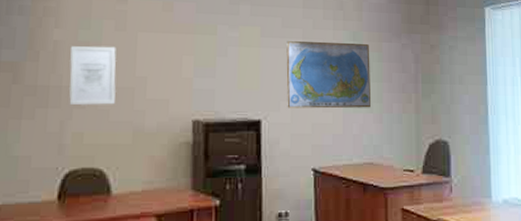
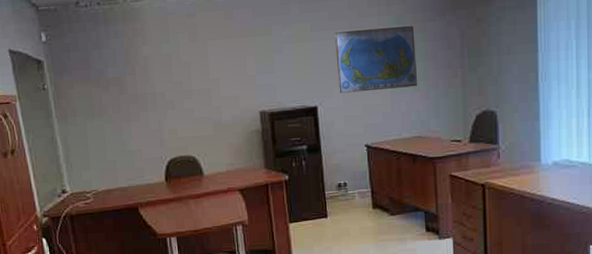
wall art: present [69,46,116,105] -> none [157,55,197,107]

